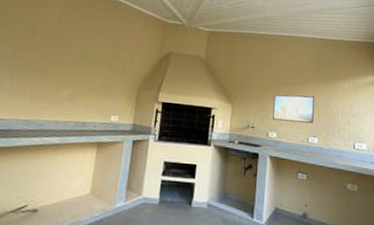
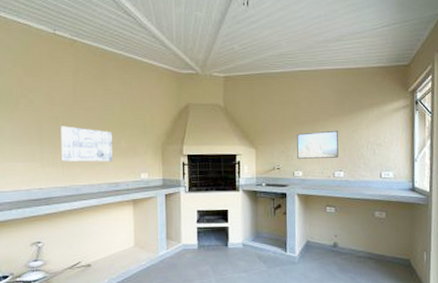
wall art: none [31,58,90,100] -> present [60,126,113,162]

